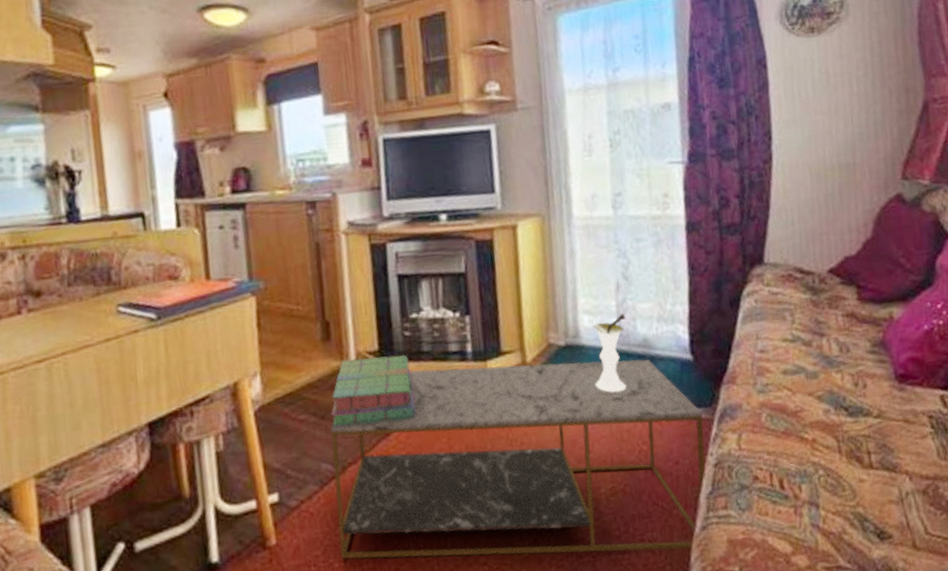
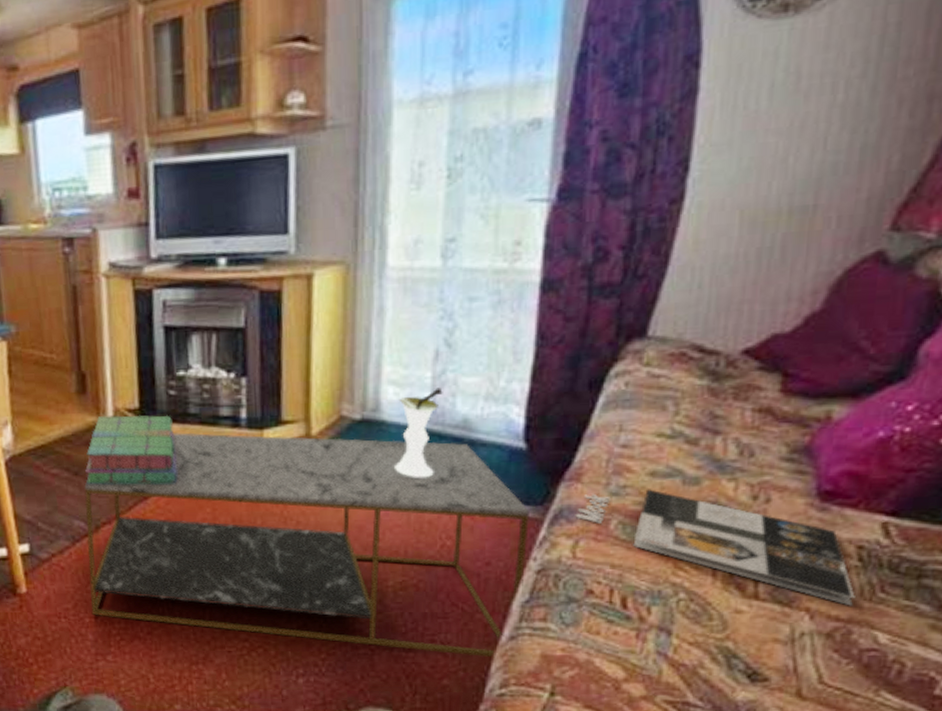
magazine: none [735,385,935,466] -> present [575,489,855,606]

